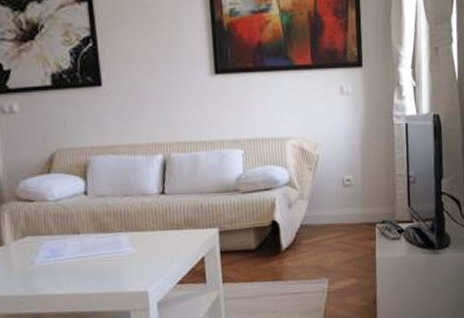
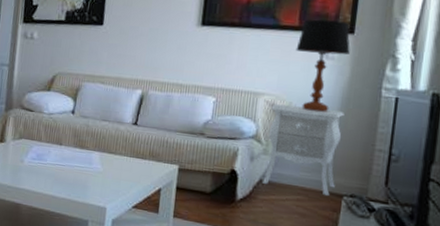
nightstand: none [300,144,368,228] -> present [261,104,344,196]
table lamp: none [313,55,361,148] -> present [296,19,350,112]

